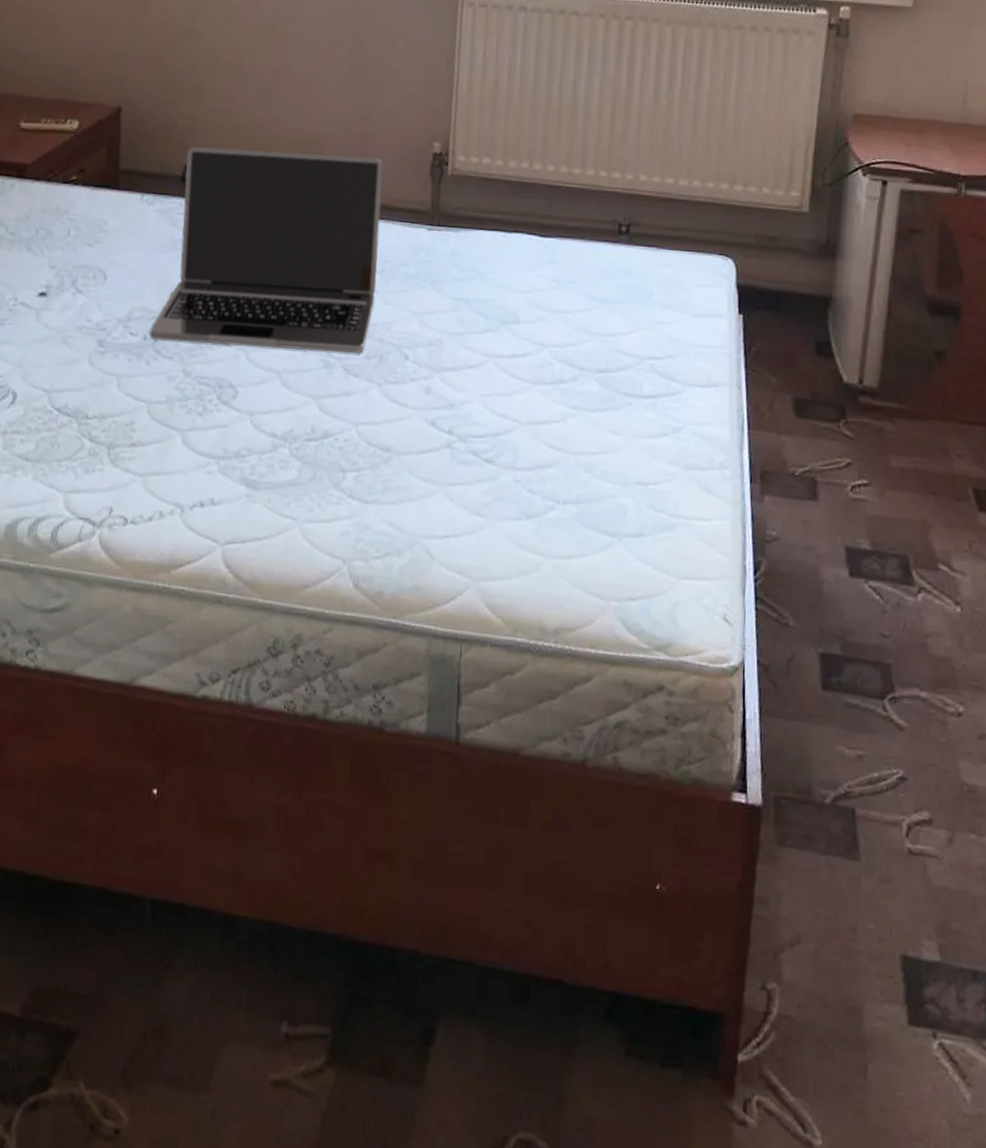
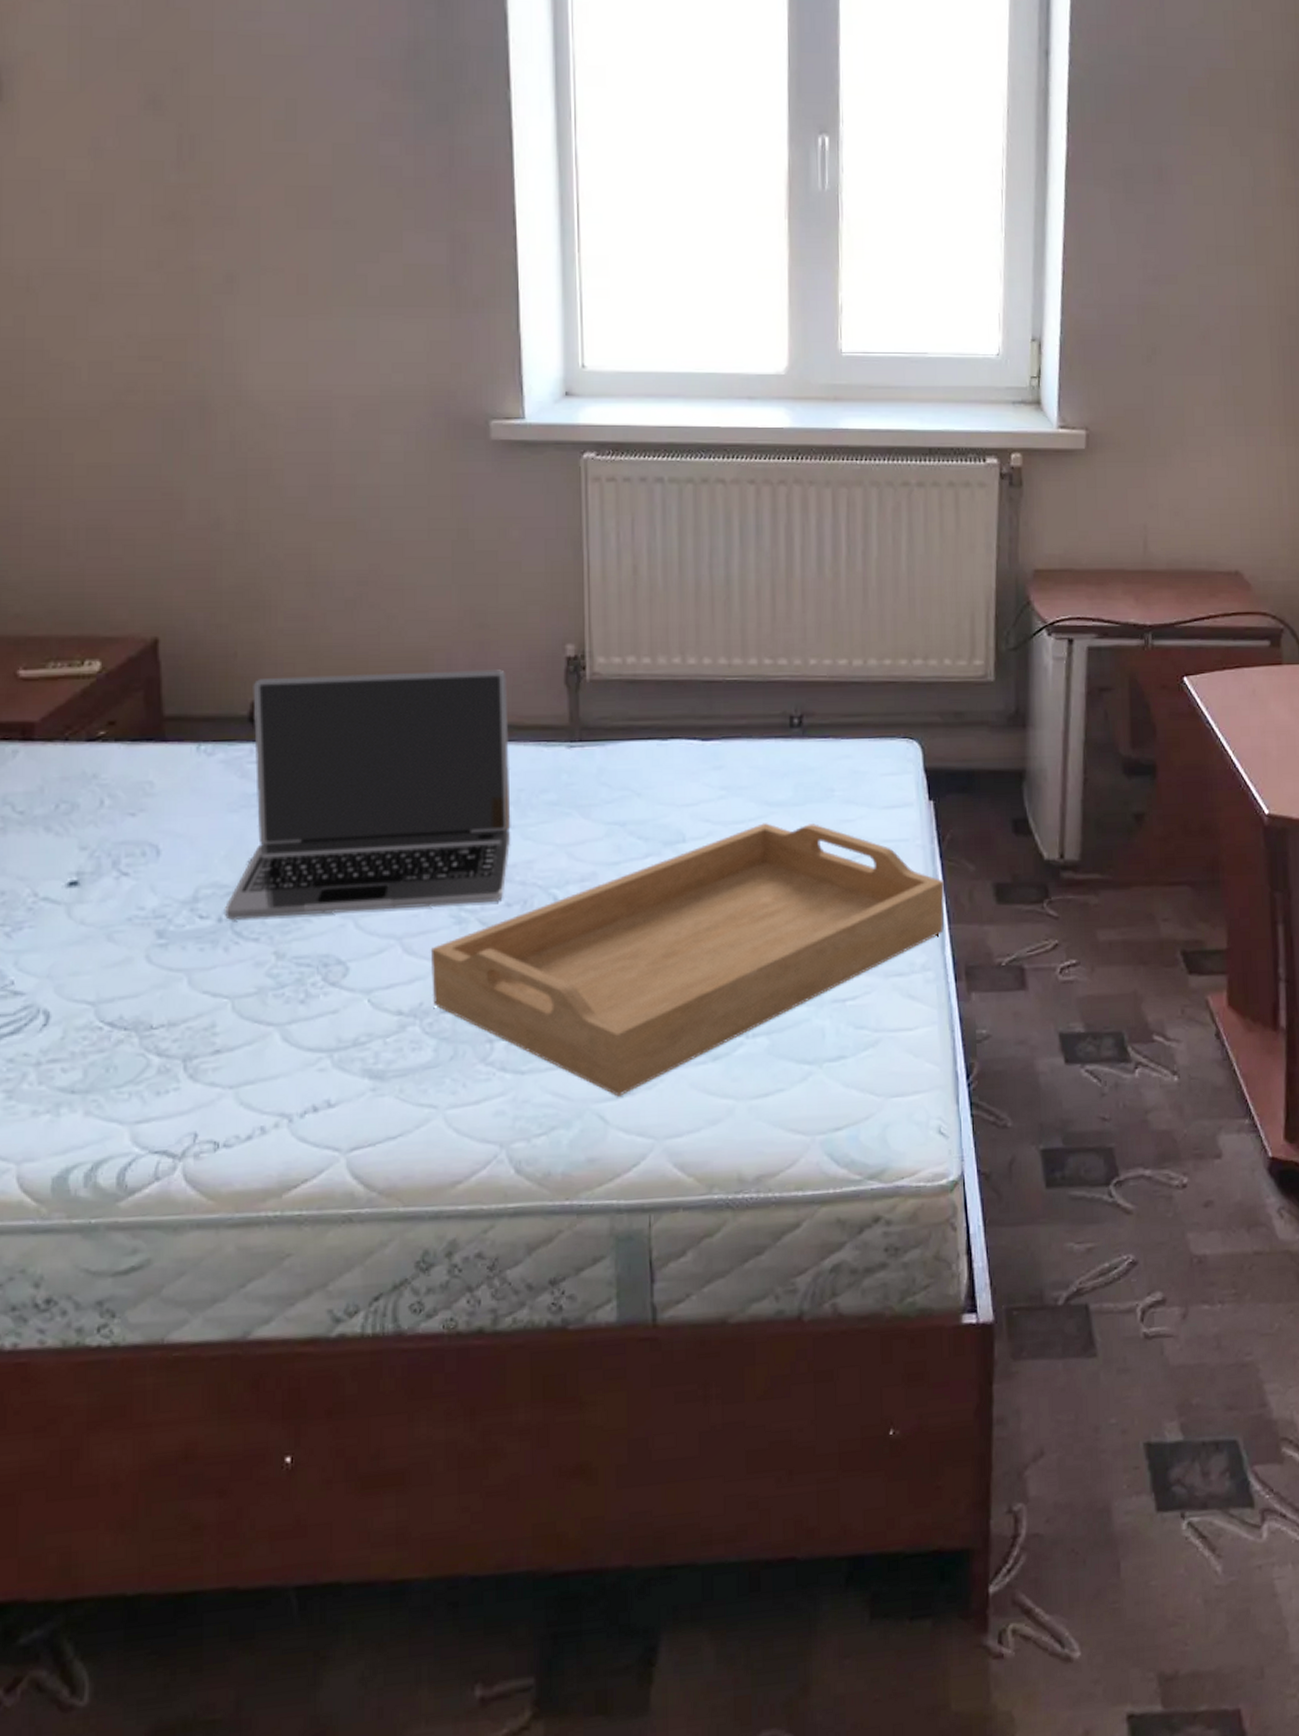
serving tray: none [300,315,748,537] -> present [431,823,945,1097]

